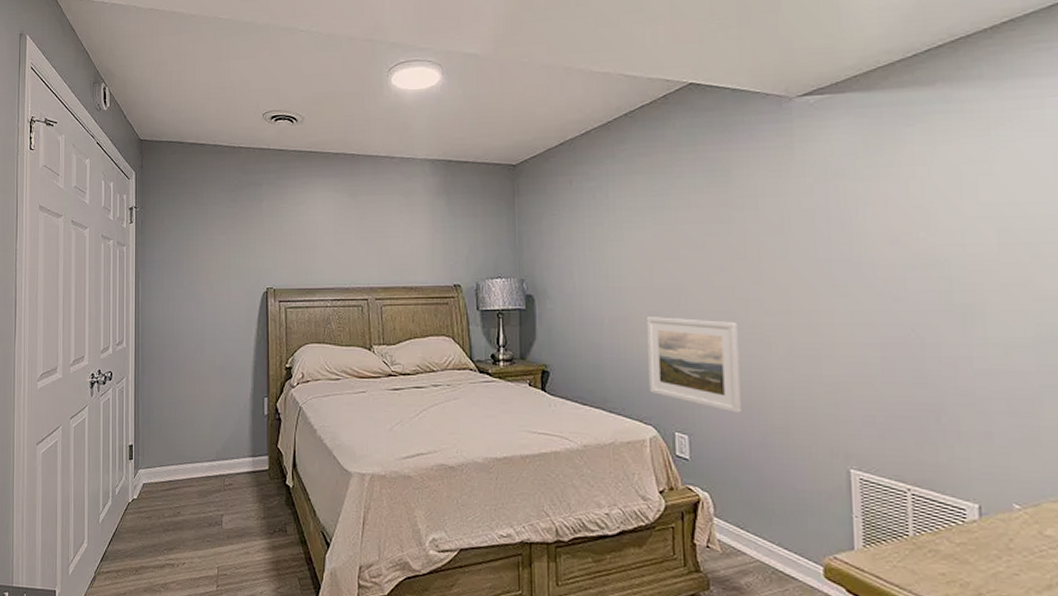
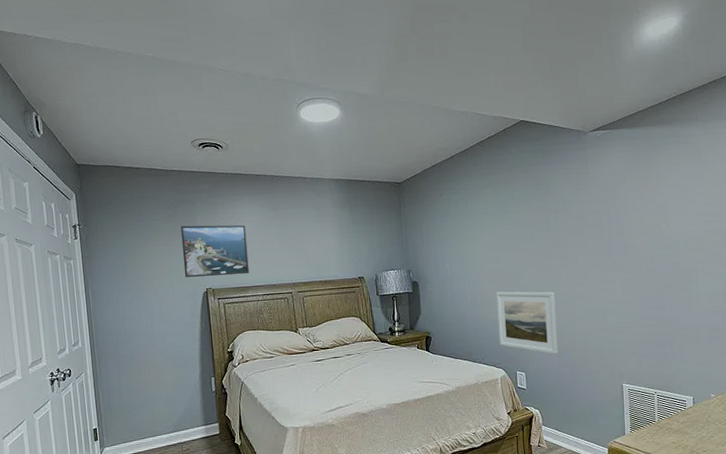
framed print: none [243,211,318,274] -> present [180,225,249,277]

